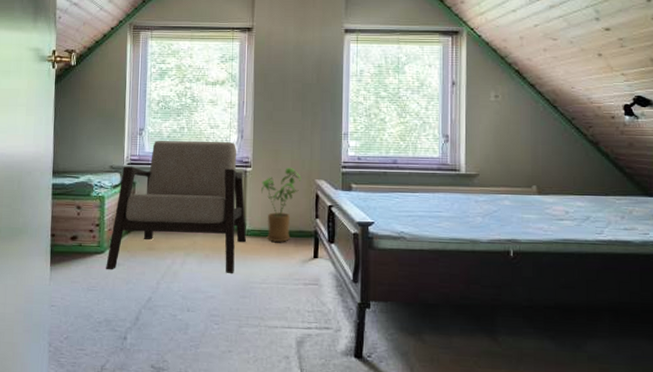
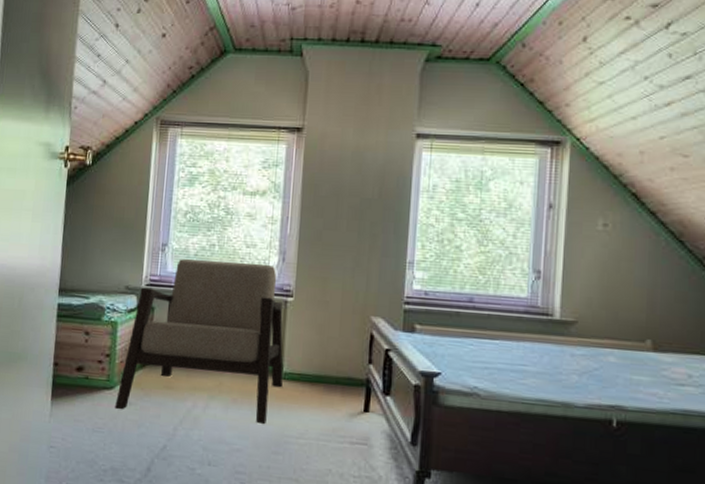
house plant: present [261,168,301,242] -> none [304,300,354,390]

